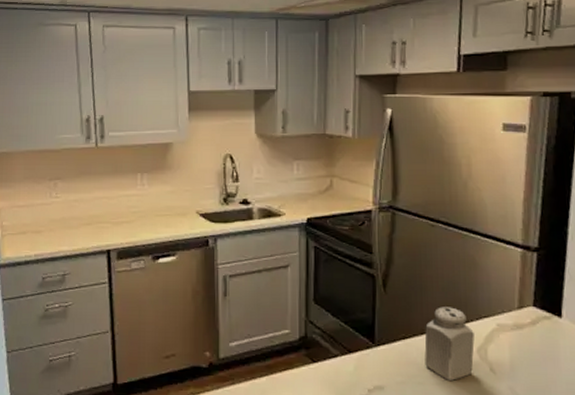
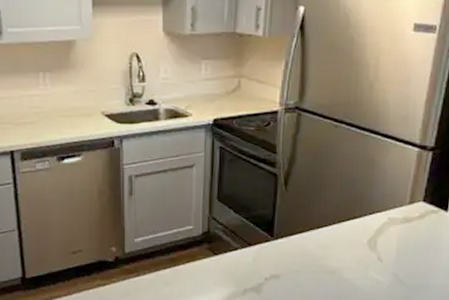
salt shaker: present [424,307,475,381] -> none [319,203,366,269]

